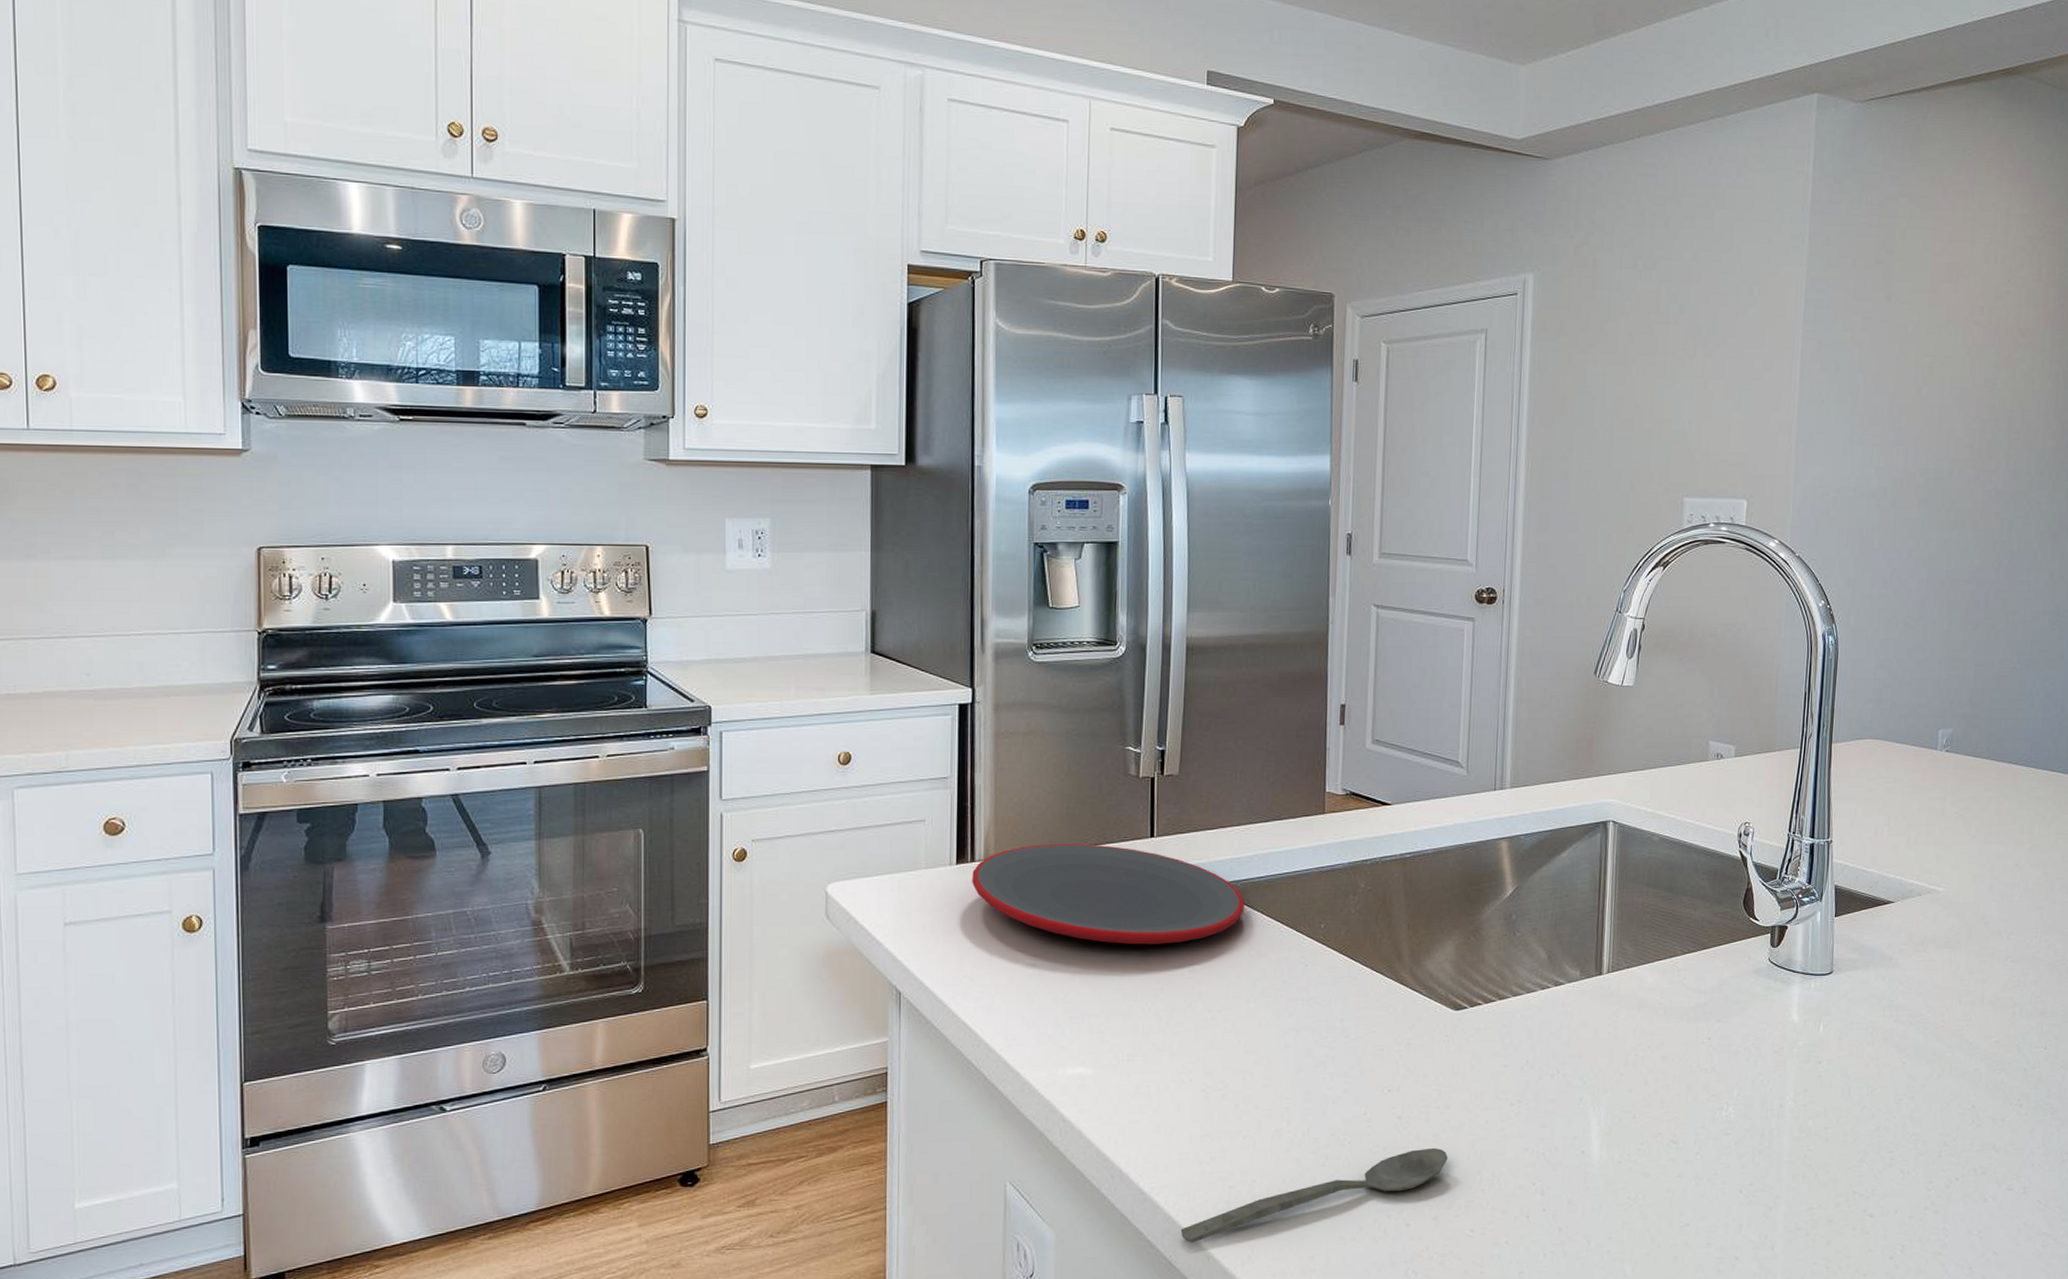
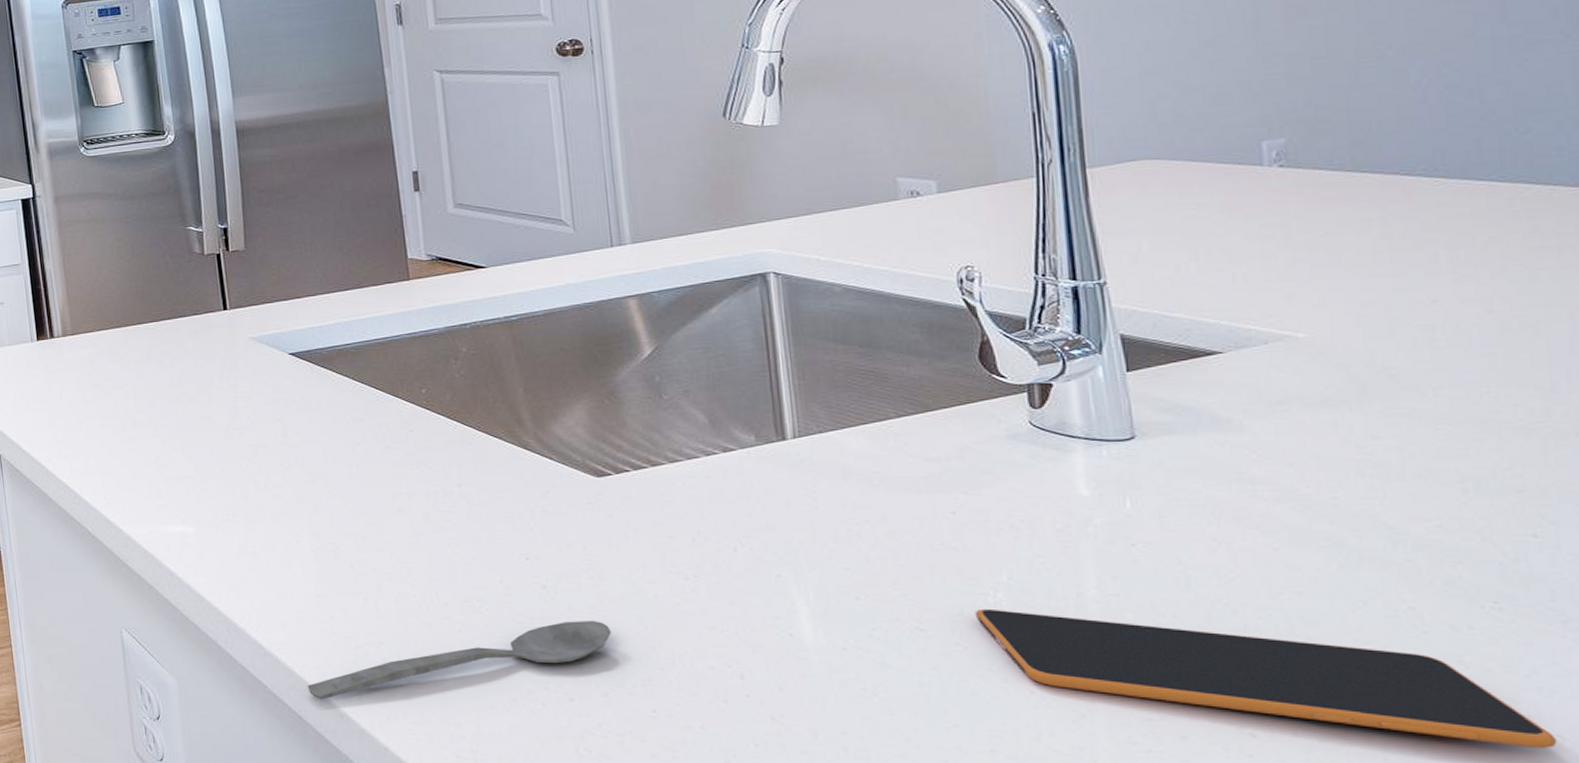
plate: present [972,844,1244,945] -> none [53,318,333,411]
smartphone: none [1712,1121,2037,1211] -> present [974,608,1558,748]

